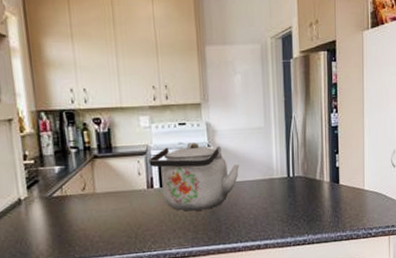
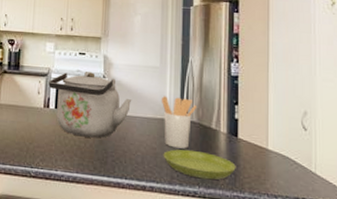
utensil holder: none [268,154,303,204] -> present [161,96,197,149]
saucer: none [274,203,339,228] -> present [163,149,236,180]

